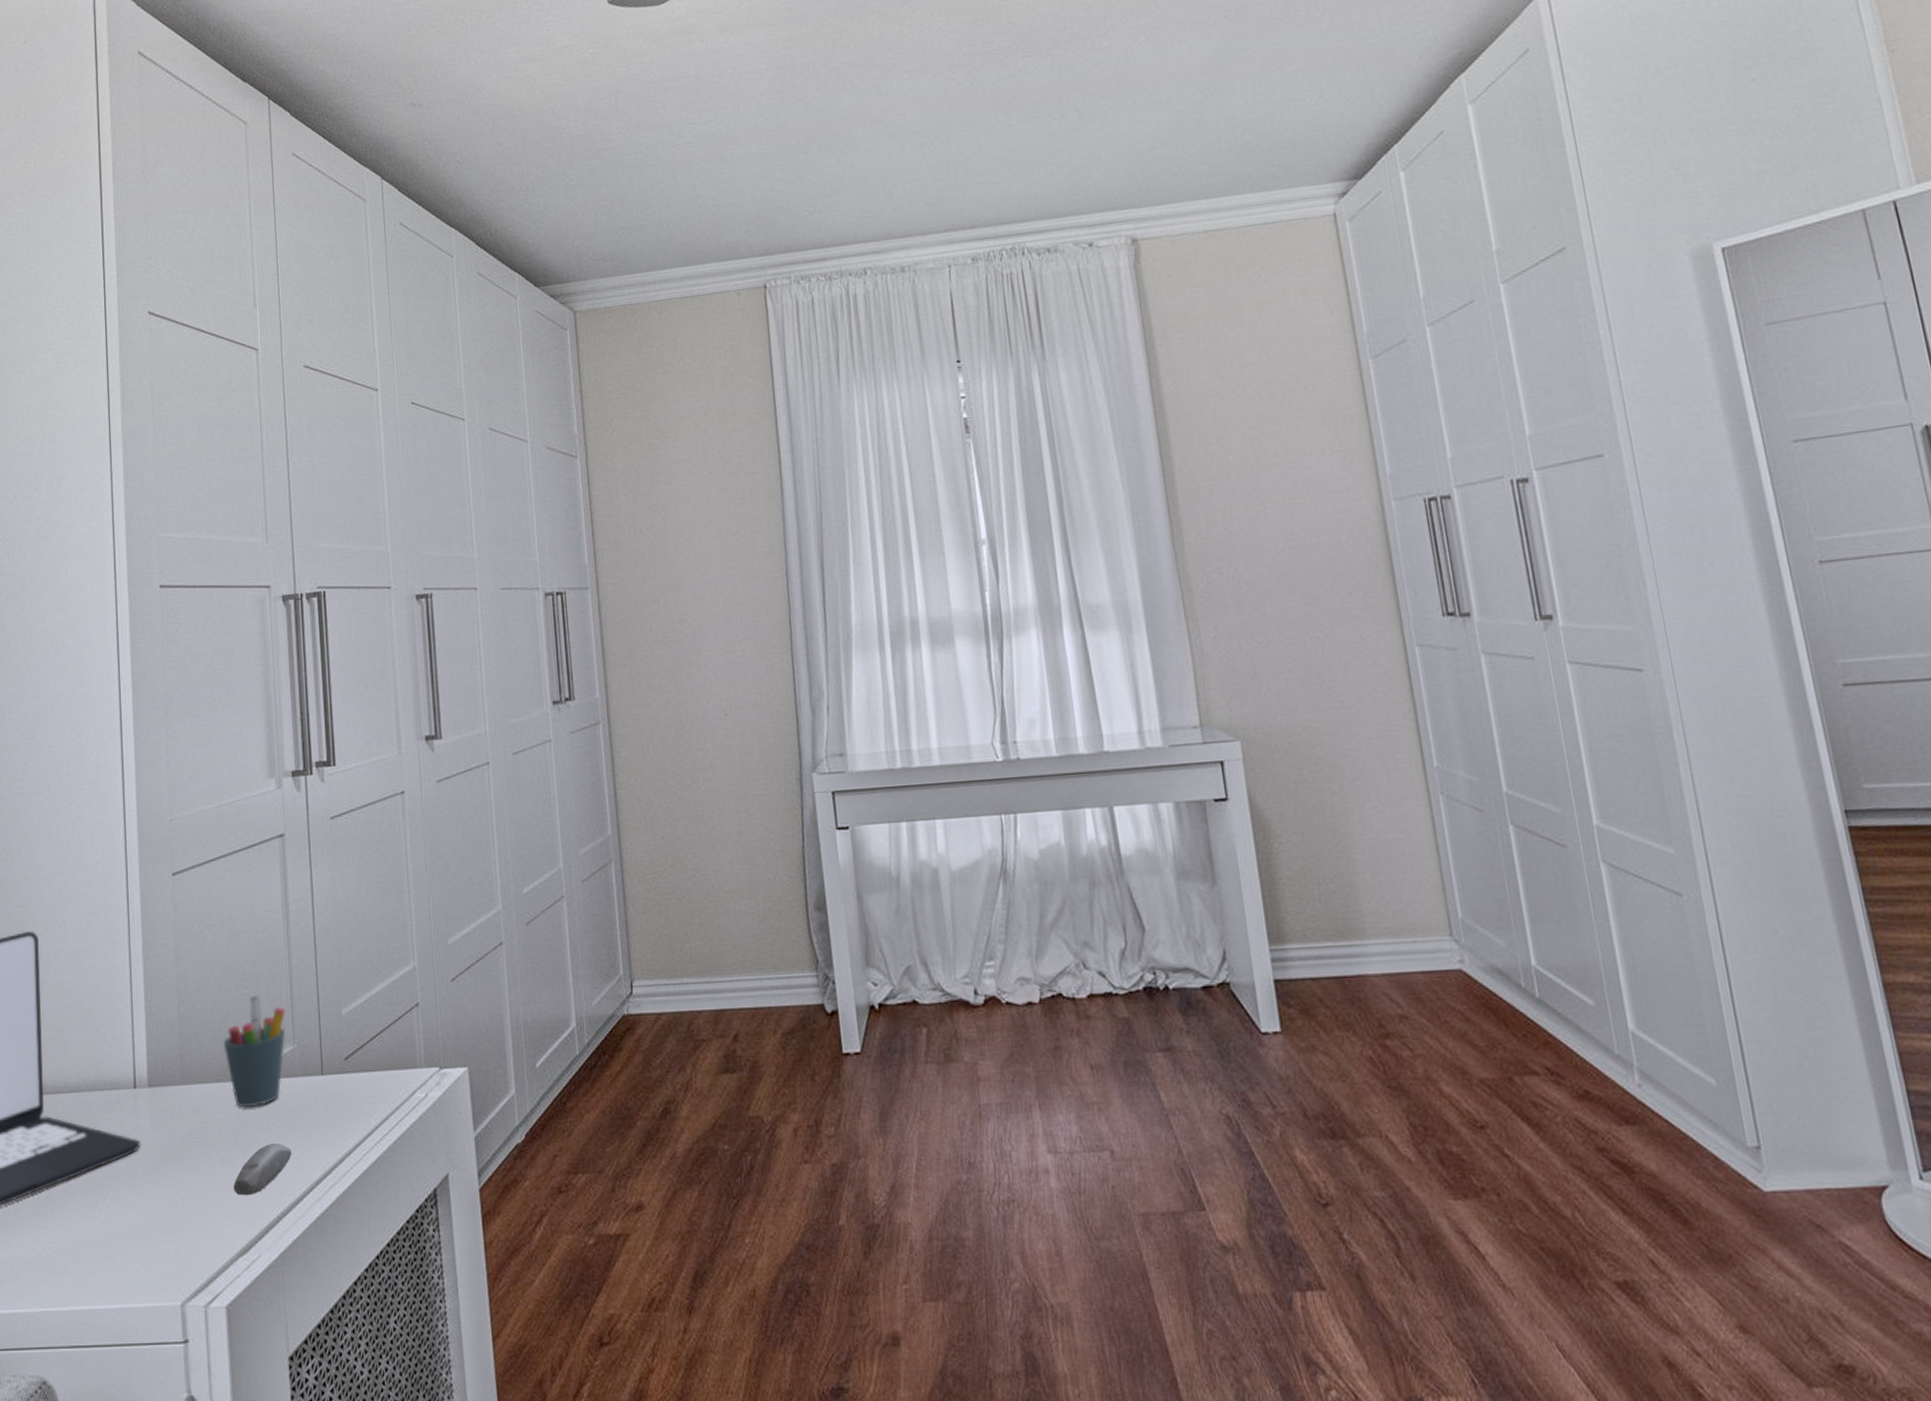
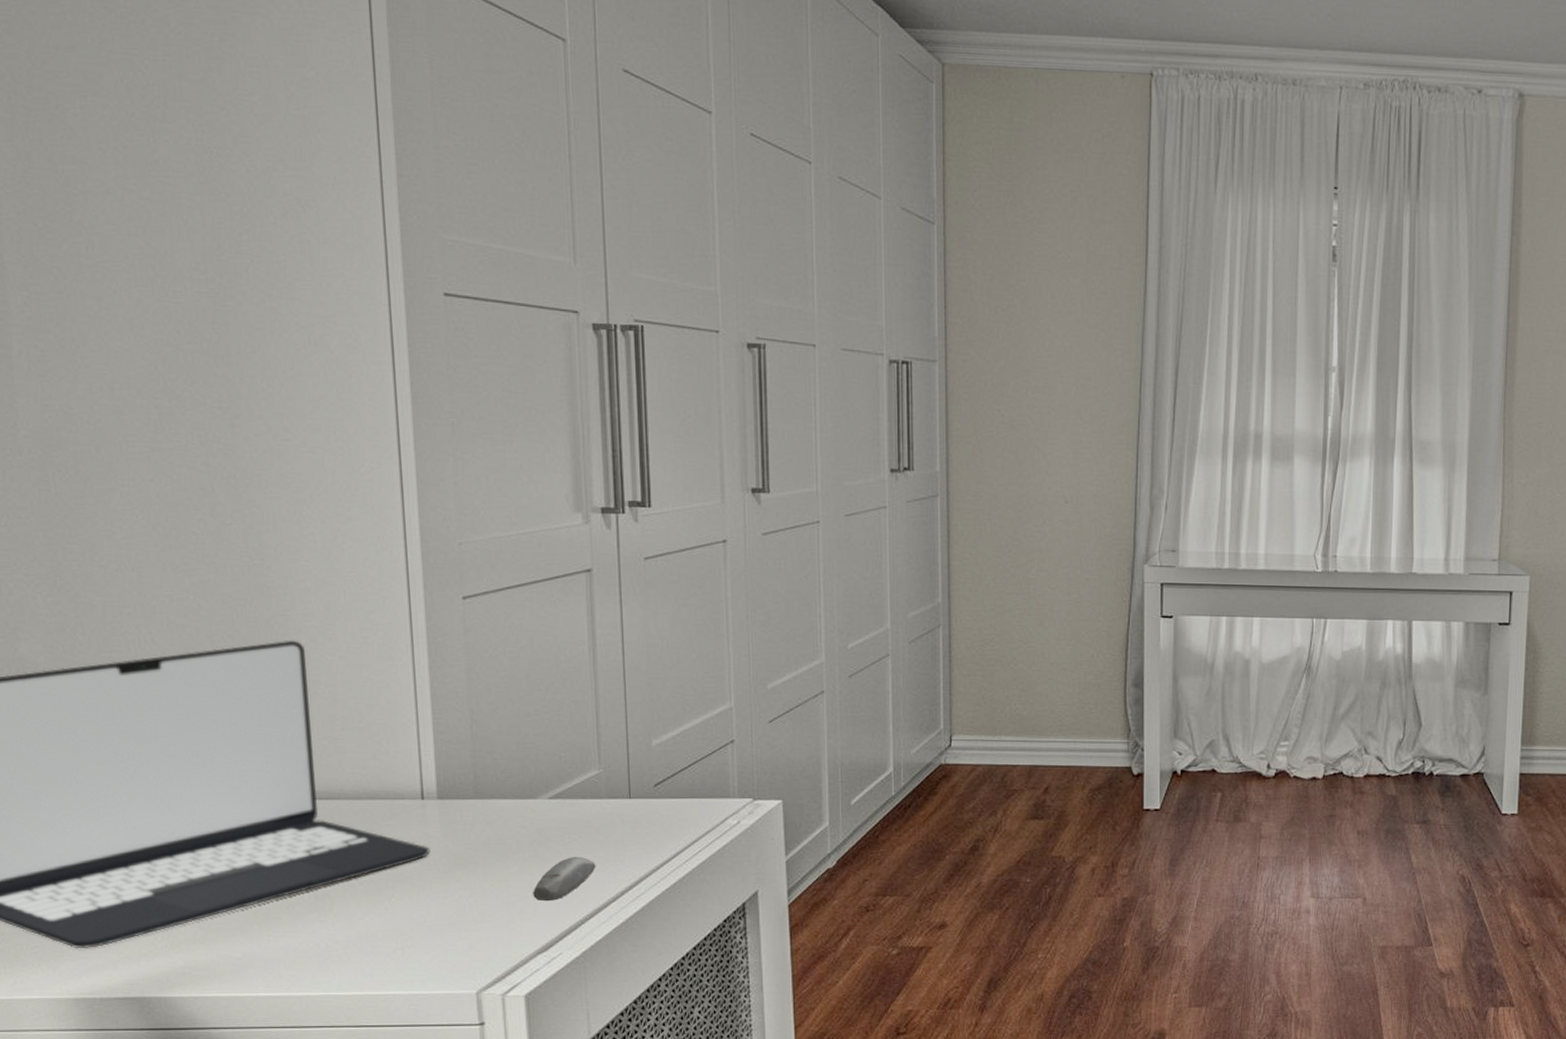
pen holder: present [223,994,286,1108] -> none [521,720,591,824]

